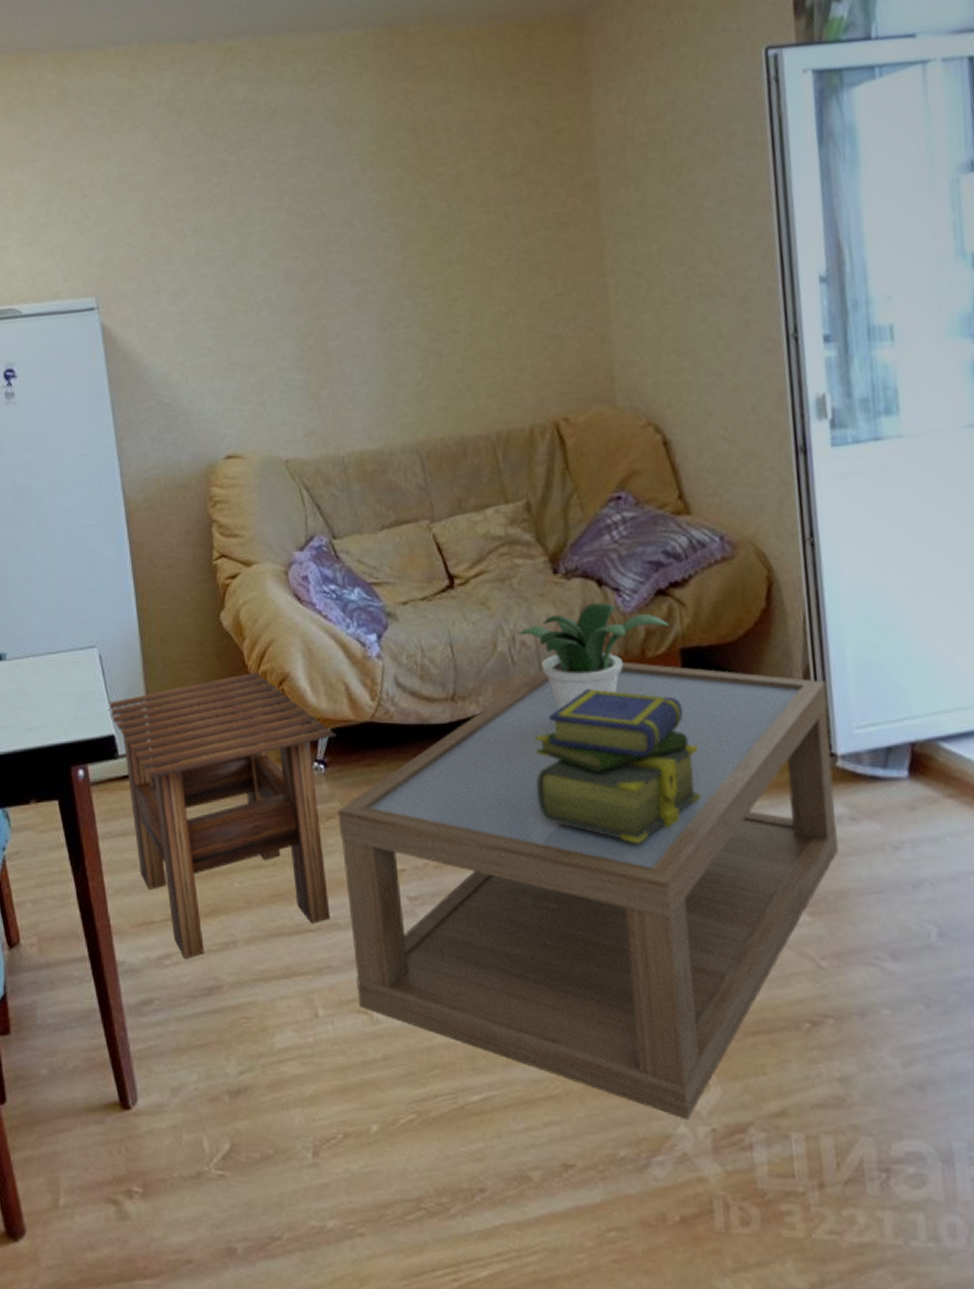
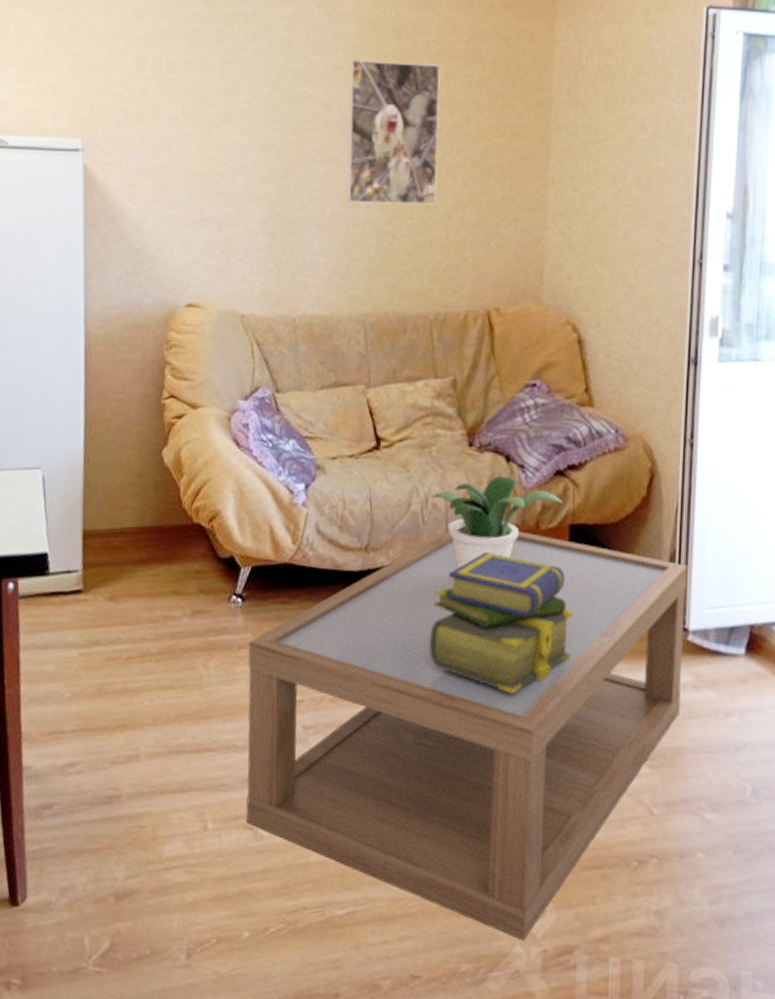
side table: present [108,672,337,958] -> none [44,507,257,768]
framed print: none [368,160,482,326] -> present [346,60,441,205]

